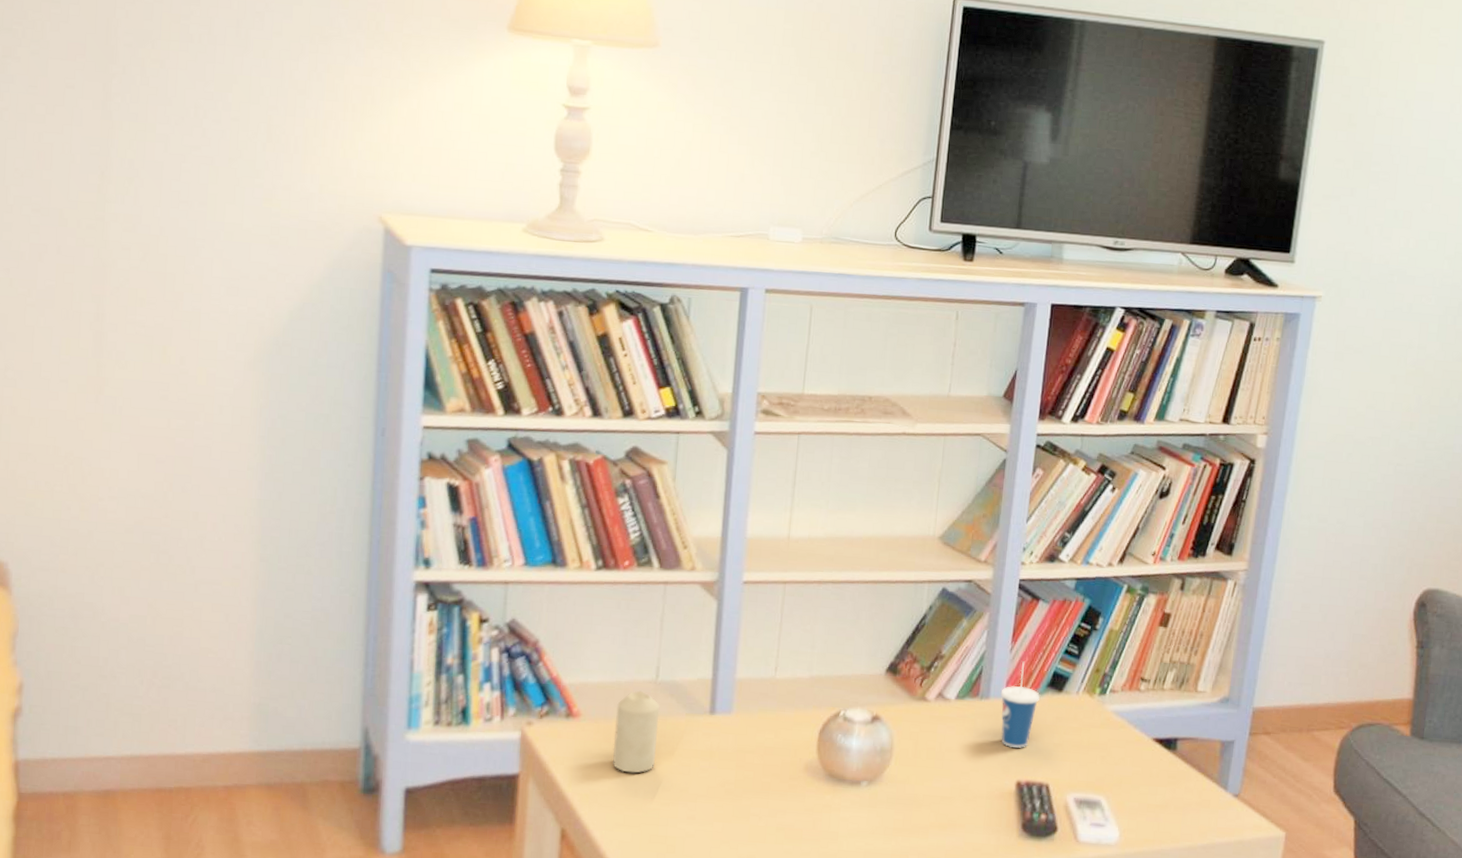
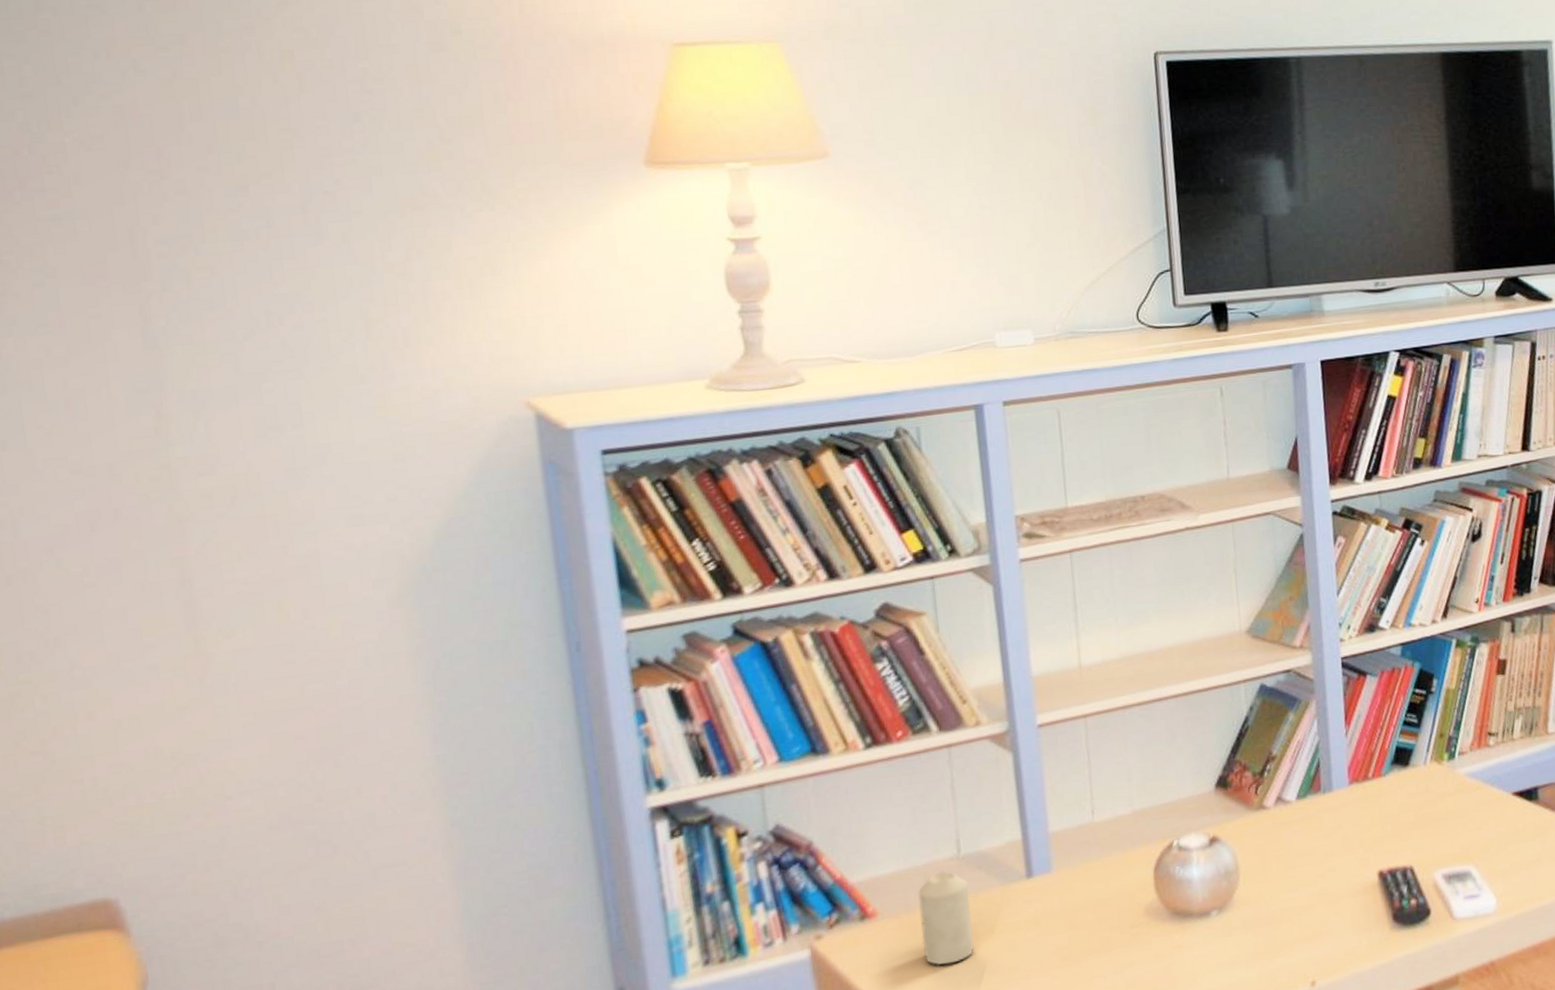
cup: present [1000,661,1041,748] -> none [1343,743,1387,837]

